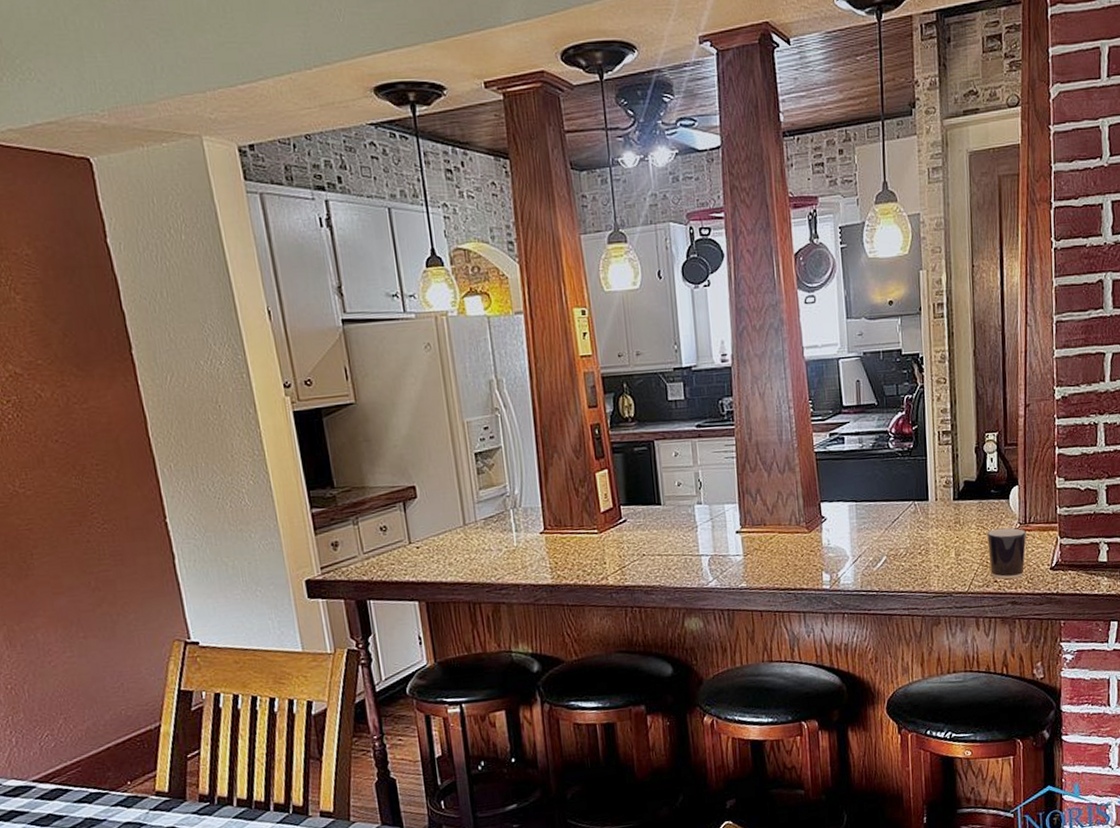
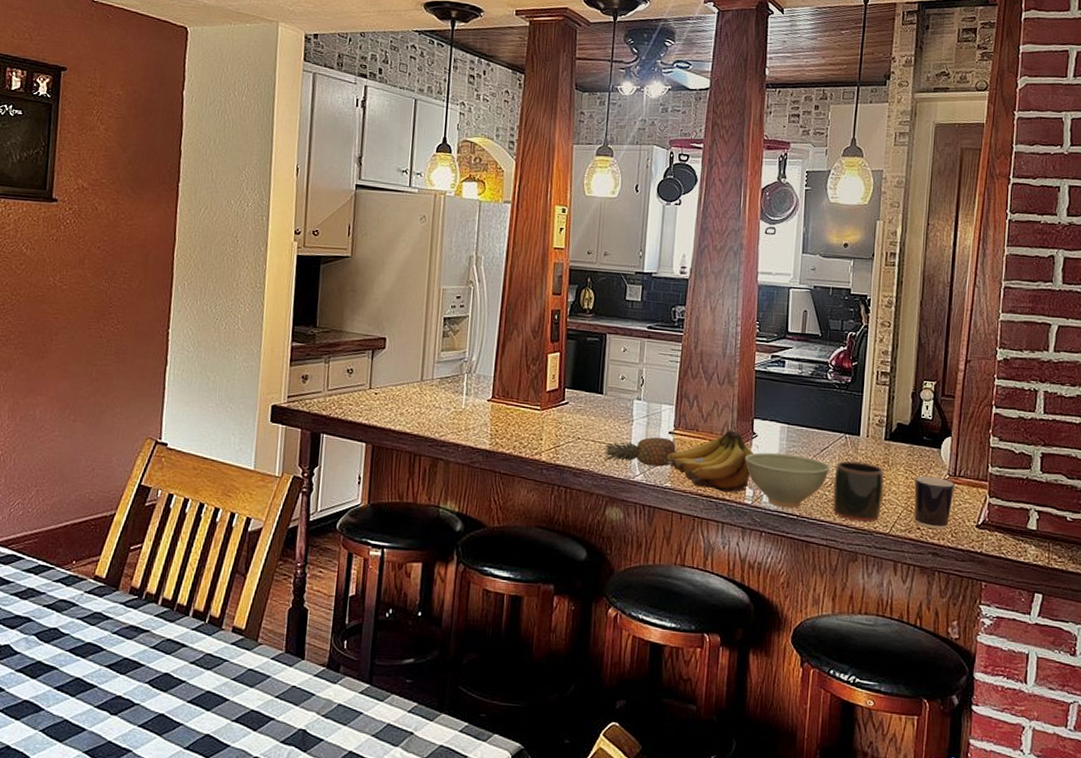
fruit: none [672,538,747,575] -> present [602,436,677,467]
fruit: none [735,517,825,582] -> present [664,429,753,493]
bowl: none [816,531,904,586] -> present [744,452,831,508]
mug: none [908,526,959,586] -> present [833,460,885,522]

